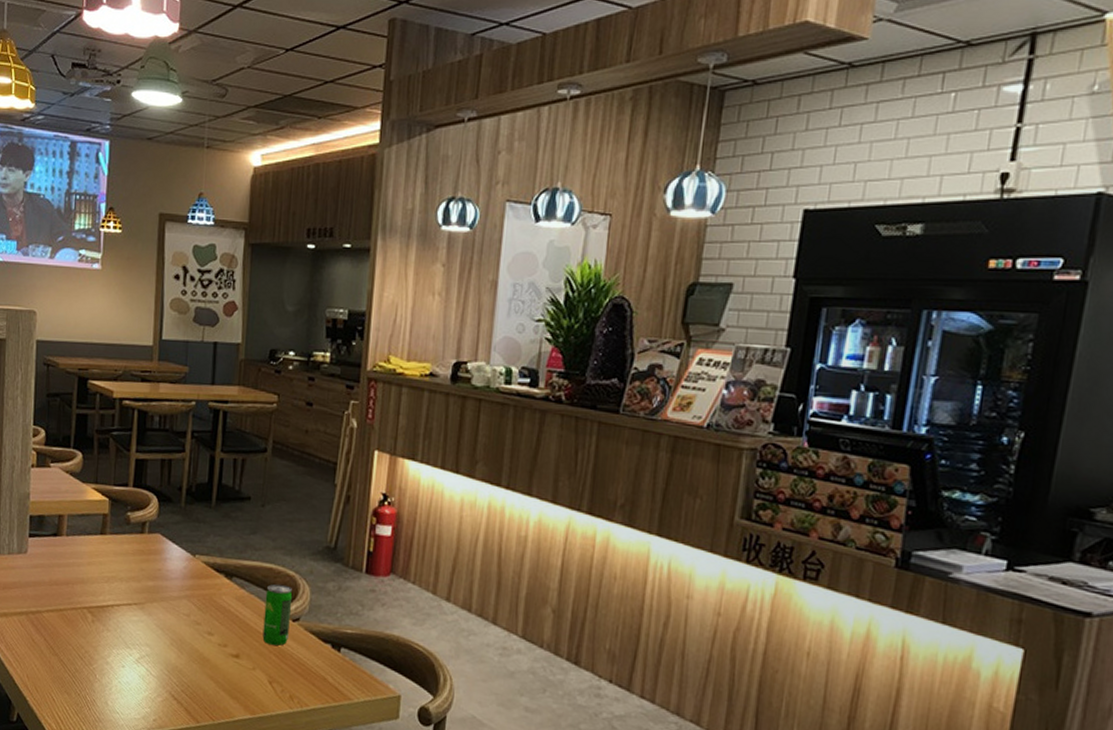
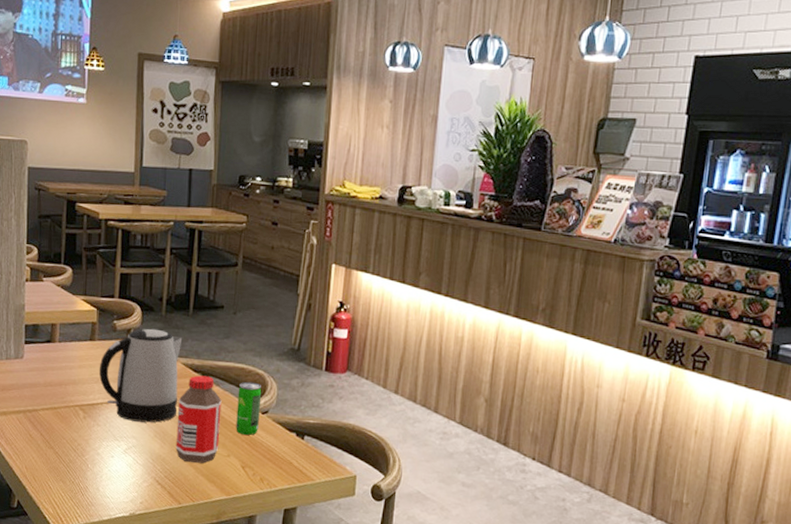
kettle: none [109,521,204,629] -> present [99,328,183,423]
bottle: none [194,575,247,677] -> present [175,375,222,463]

